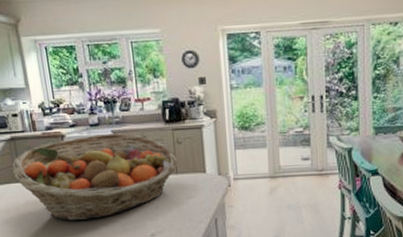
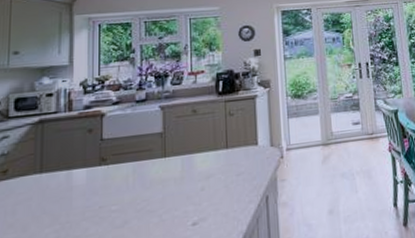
fruit basket: present [12,133,179,221] -> none [33,108,230,217]

